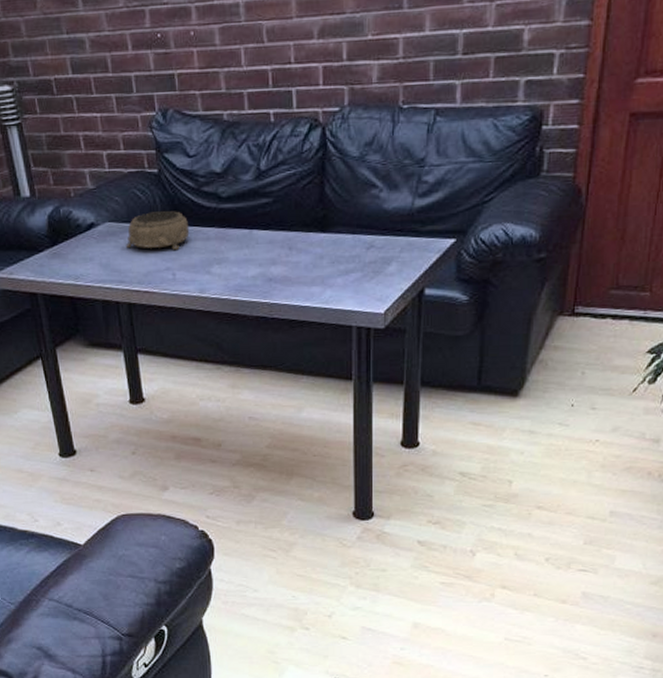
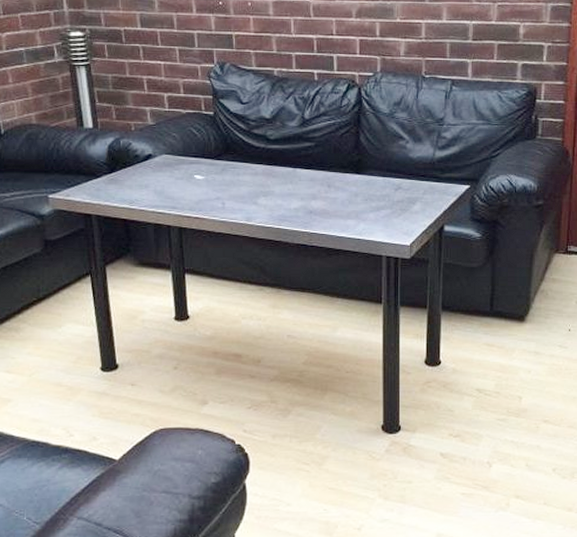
decorative bowl: present [125,211,190,250] -> none [180,148,240,182]

